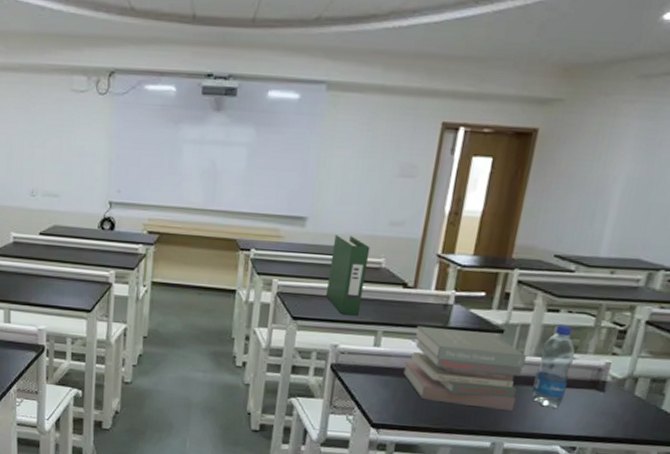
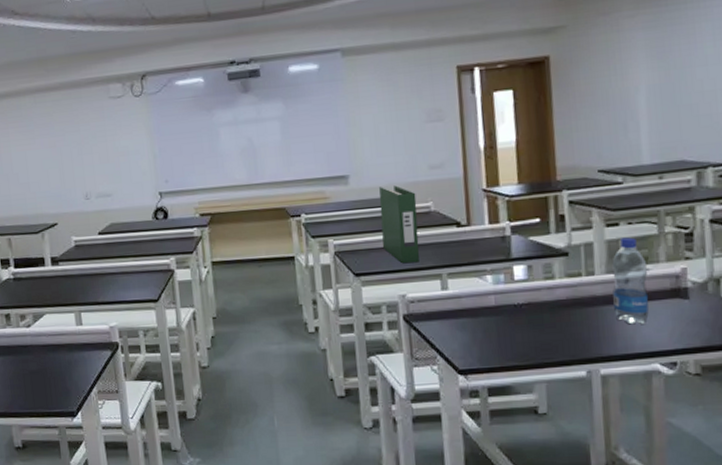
books: present [403,325,527,411] -> none [477,257,601,337]

